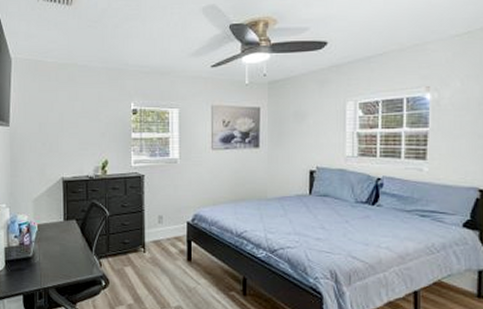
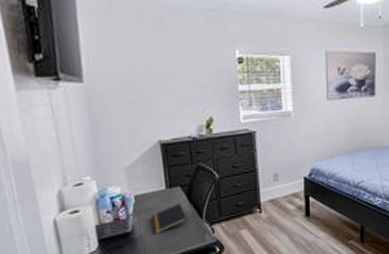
notepad: none [50,235,79,260] -> present [151,203,187,233]

